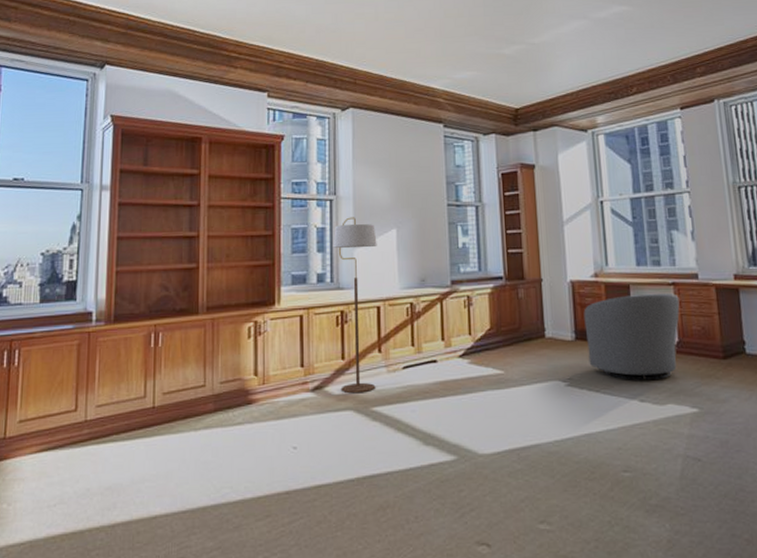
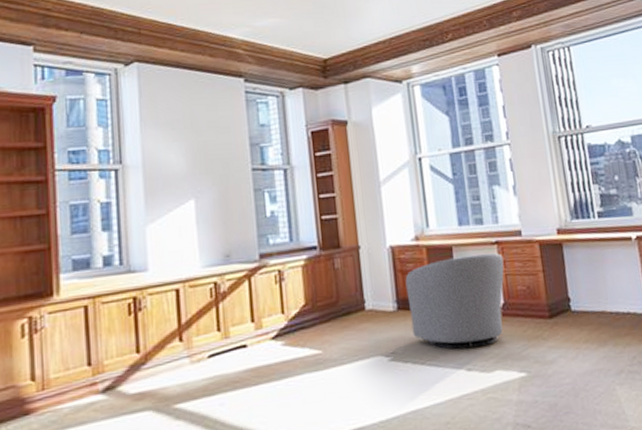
floor lamp: present [333,217,377,394] -> none [120,188,178,392]

